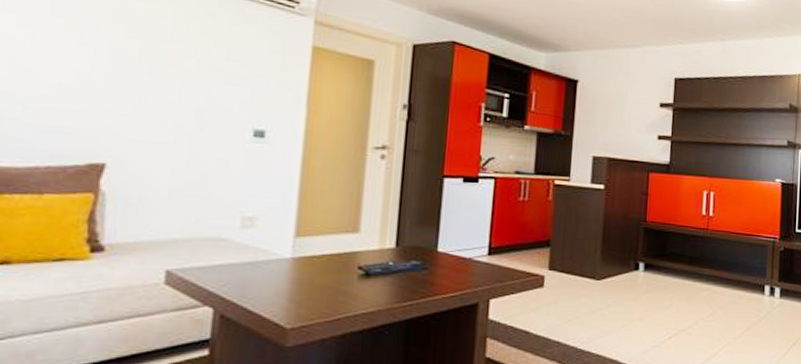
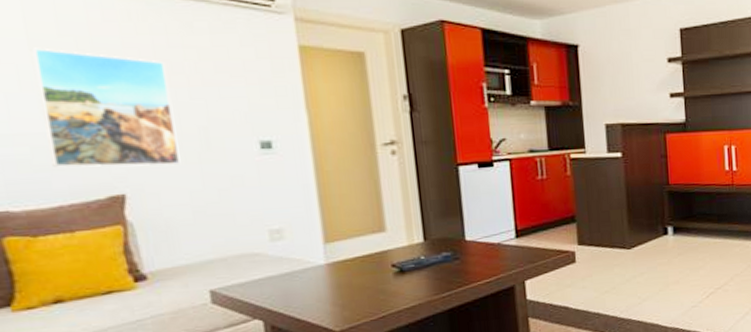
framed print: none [40,14,179,142] -> present [32,47,181,167]

